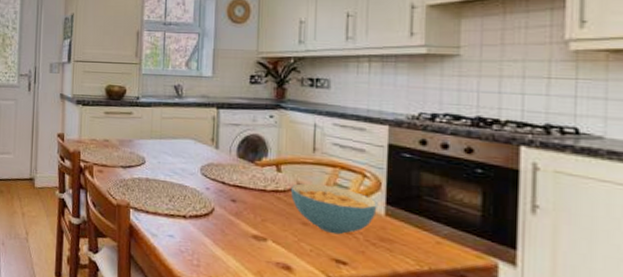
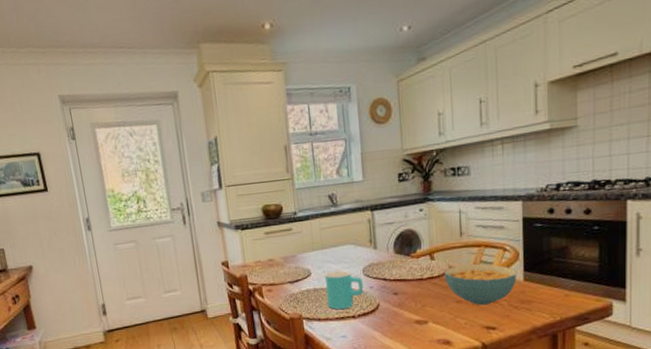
cup: none [158,163,200,207] -> present [324,270,364,310]

